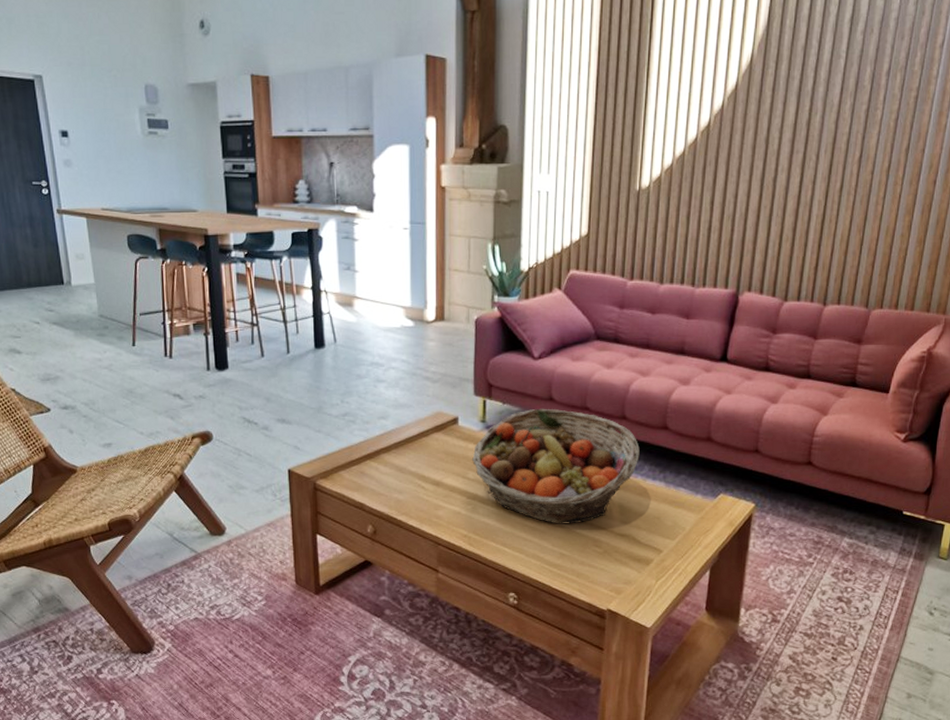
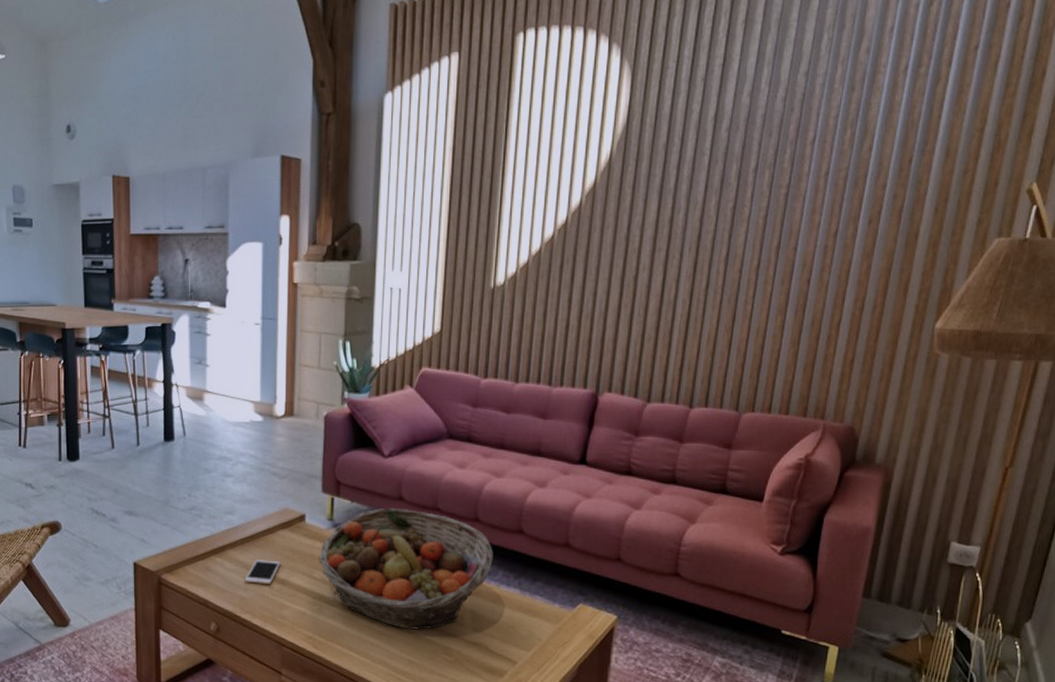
cell phone: none [399,462,435,487] -> present [244,559,281,585]

